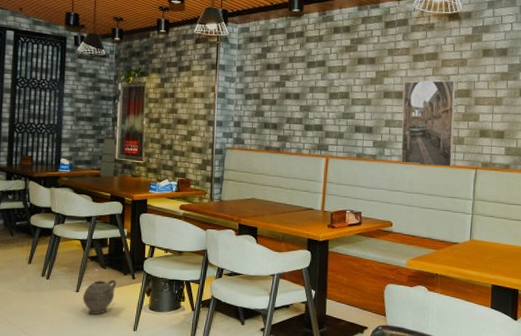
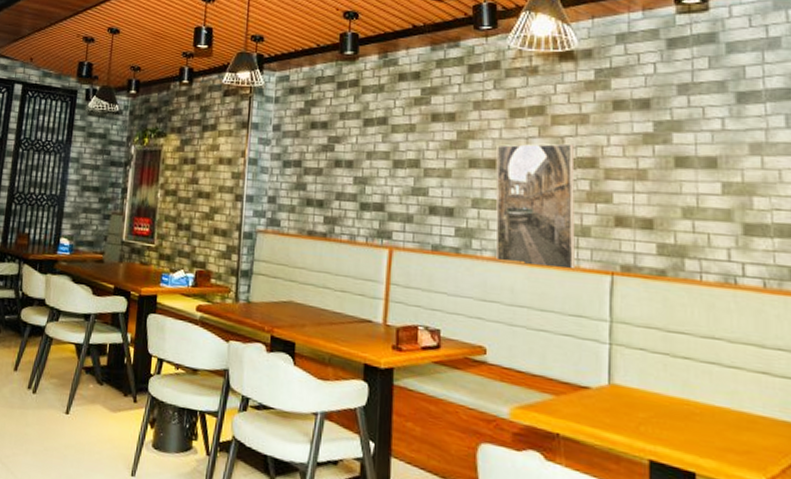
ceramic jug: present [83,279,117,315] -> none [73,400,115,448]

